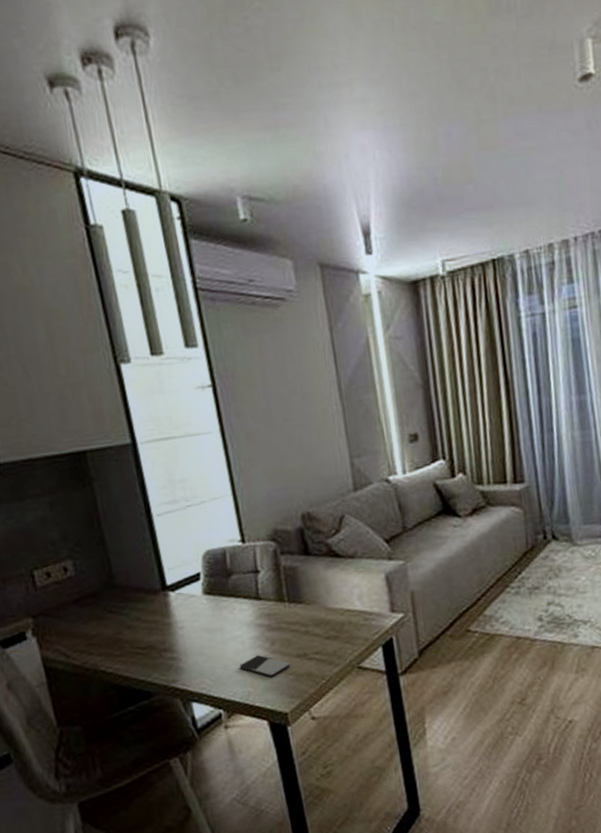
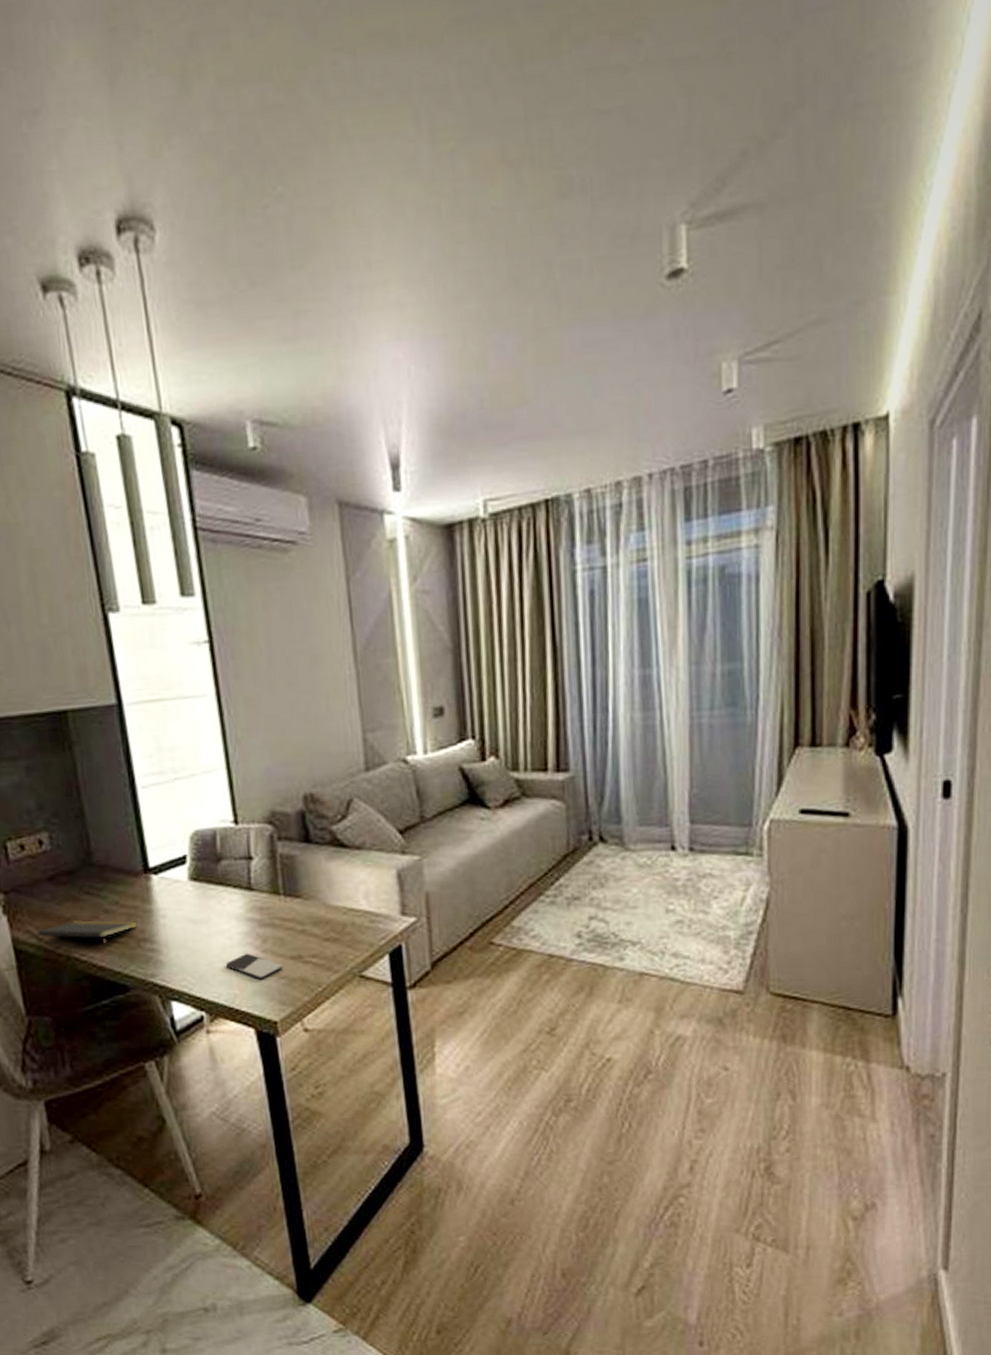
notepad: none [65,634,158,659] -> present [37,919,138,947]

